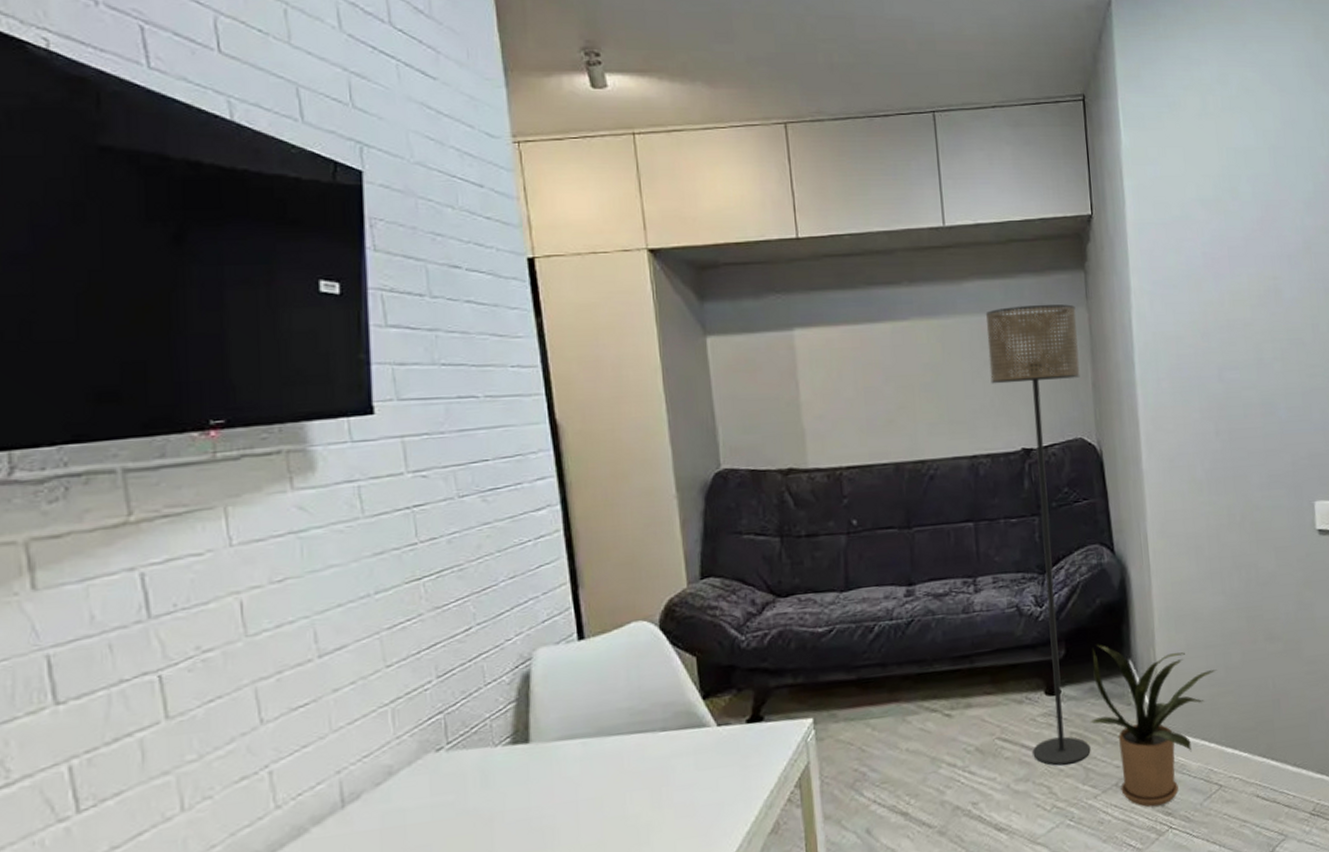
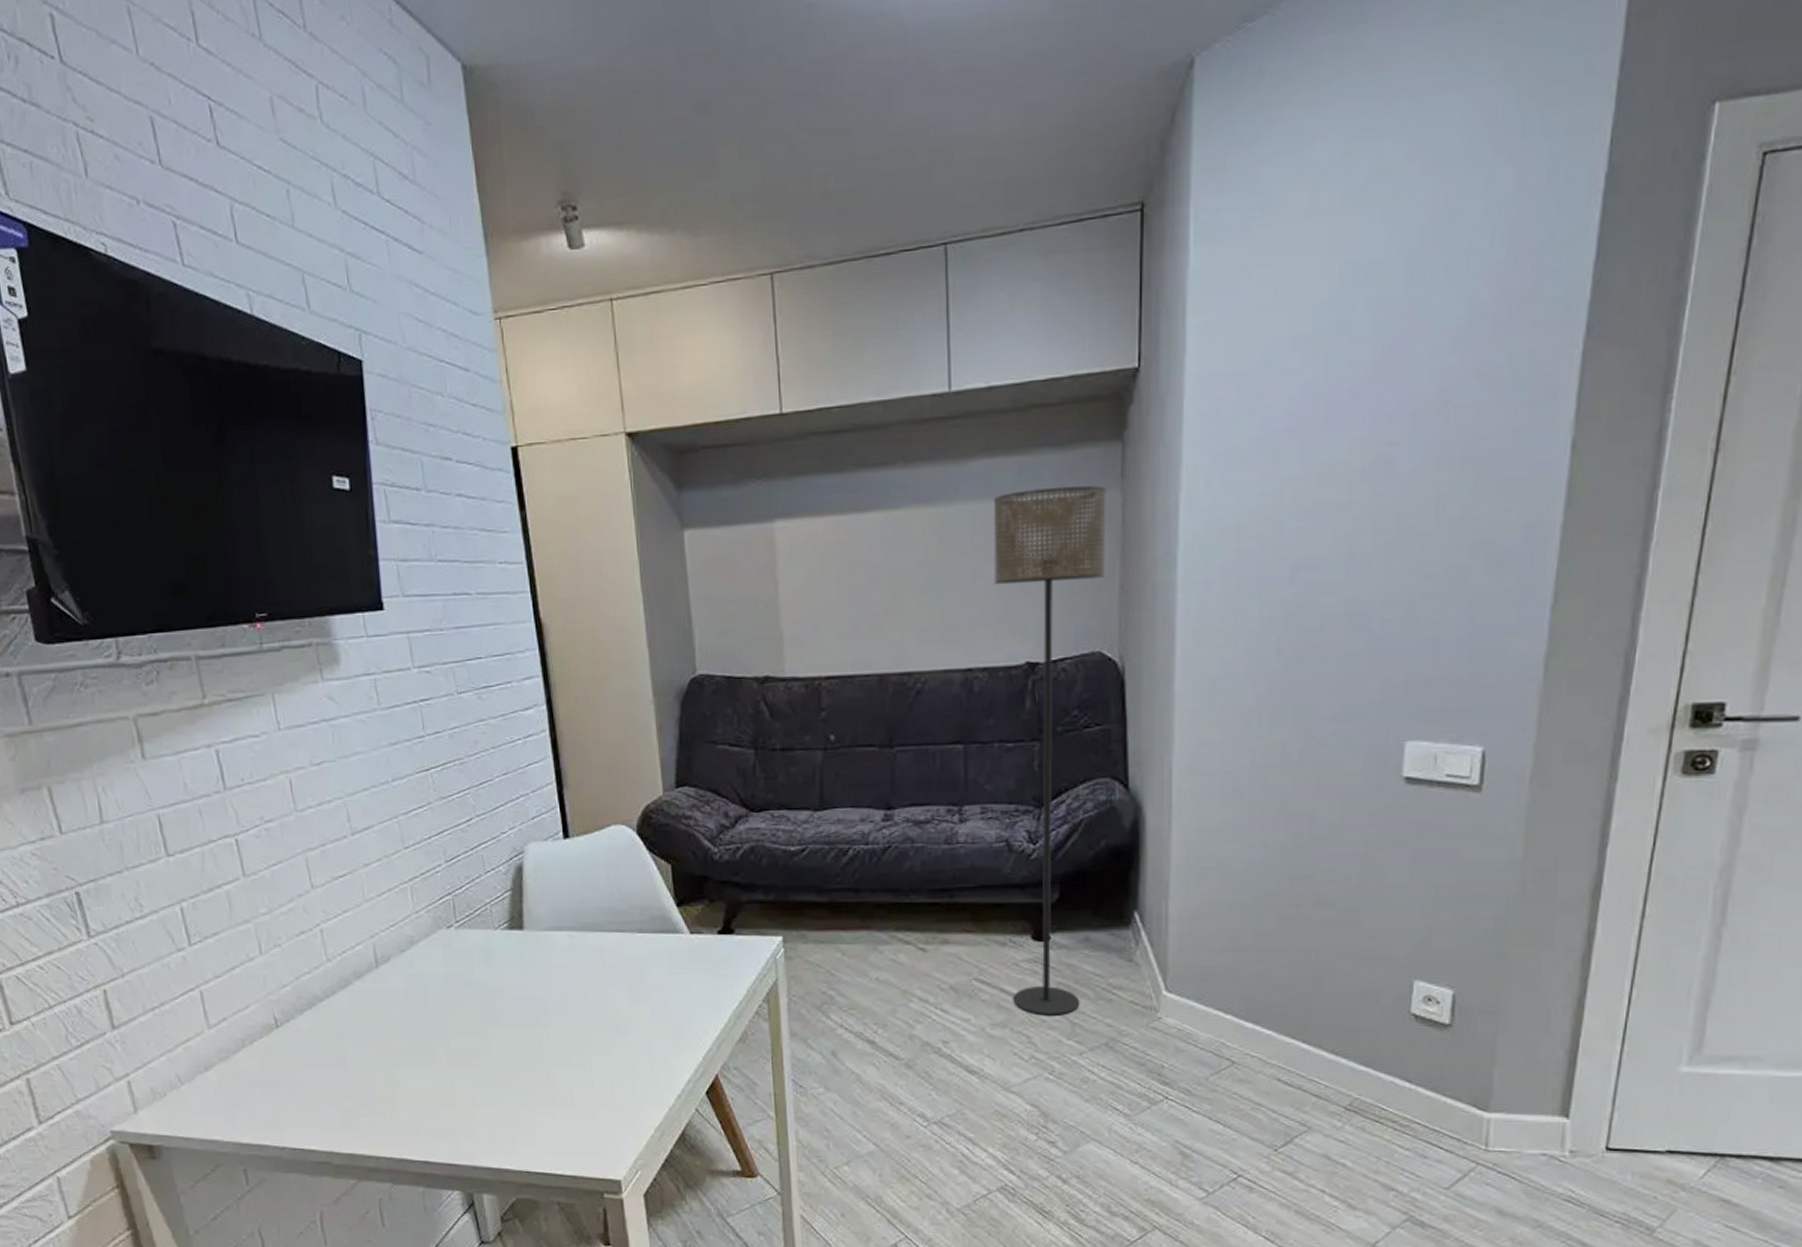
house plant: present [1090,644,1217,807] -> none [1081,891,1244,1073]

